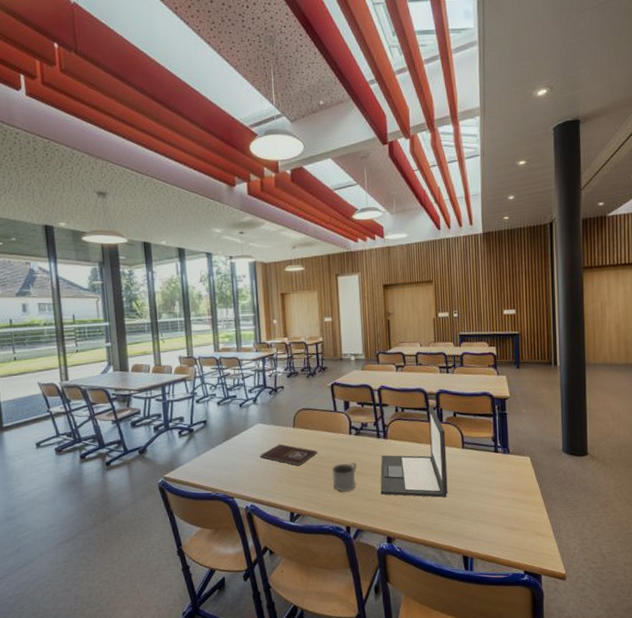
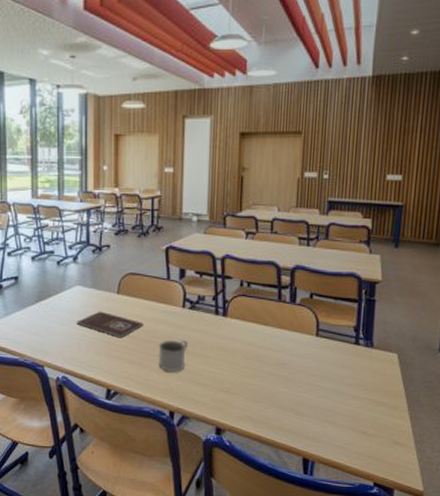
laptop: present [380,405,448,498] -> none [213,282,298,391]

